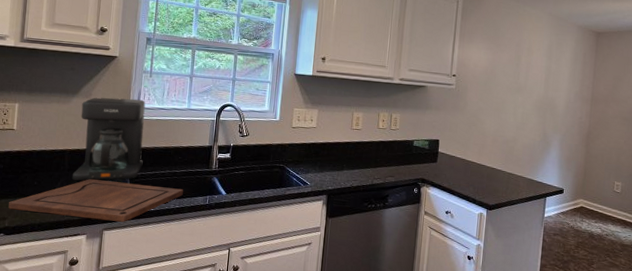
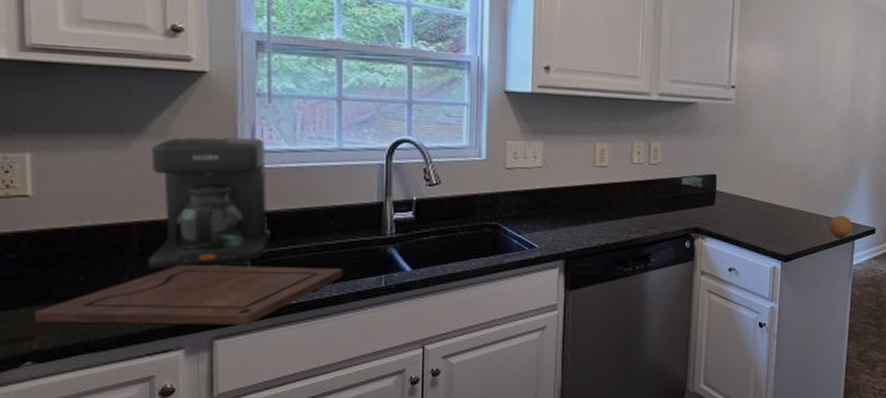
fruit: none [525,177,545,195] -> present [829,215,852,238]

